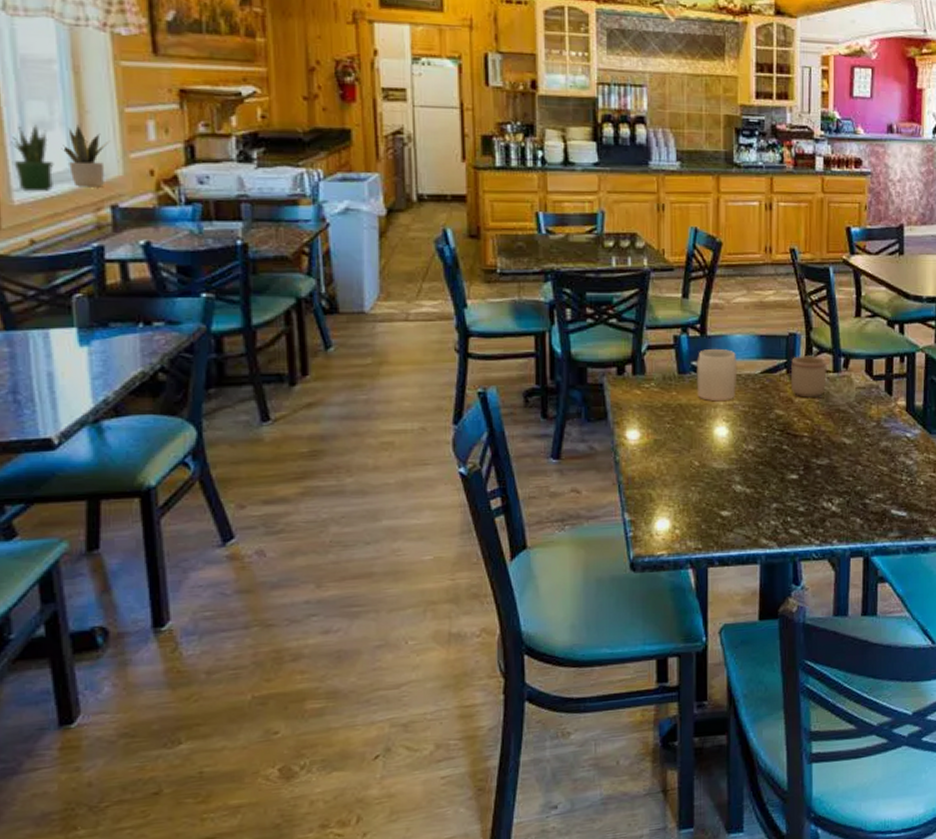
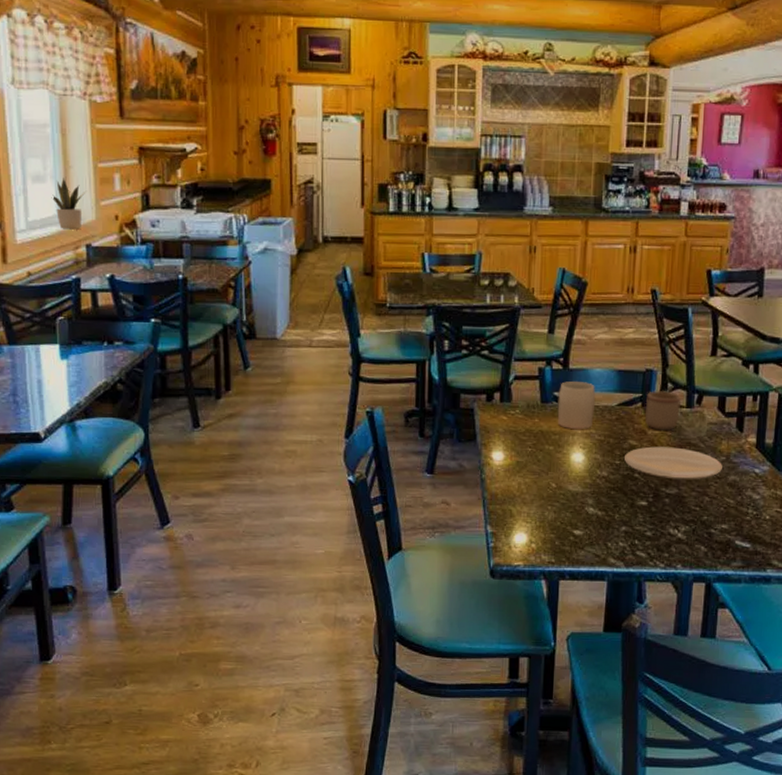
planter: present [11,124,54,193] -> none [16,178,46,234]
plate: none [772,415,873,450] -> present [624,446,722,480]

